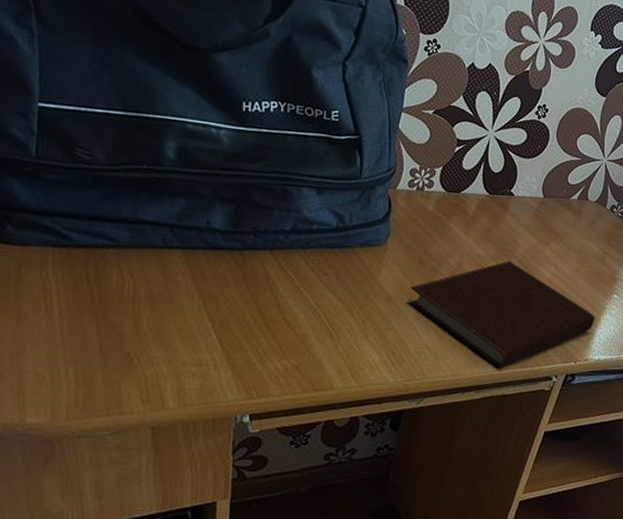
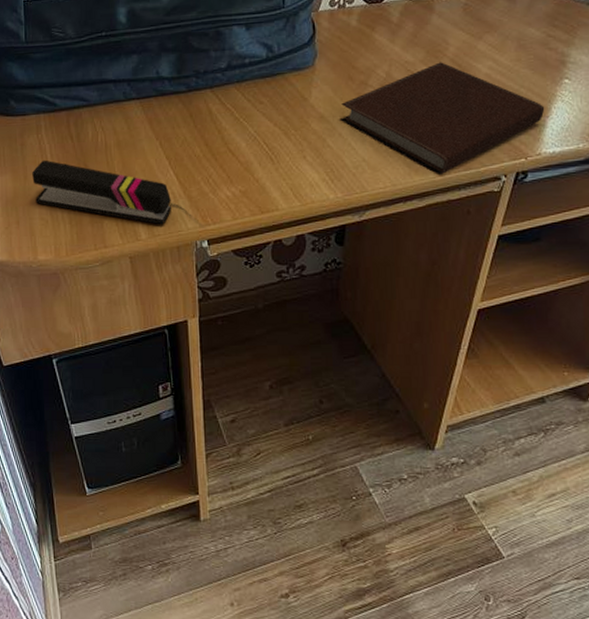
stapler: none [28,302,210,394] -> present [32,160,171,225]

